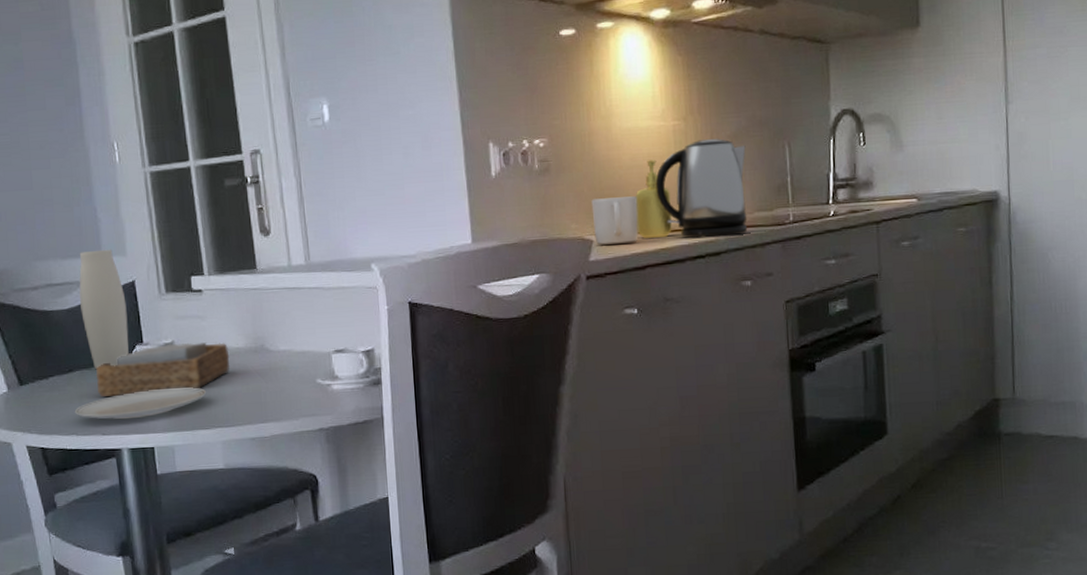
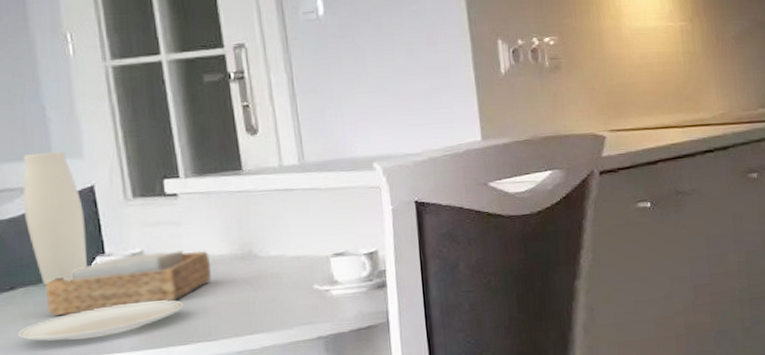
mug: present [591,196,639,246] -> none [602,93,650,142]
soap dispenser: present [636,159,672,238] -> none [646,58,682,134]
kettle: present [655,139,748,238] -> none [665,39,753,133]

